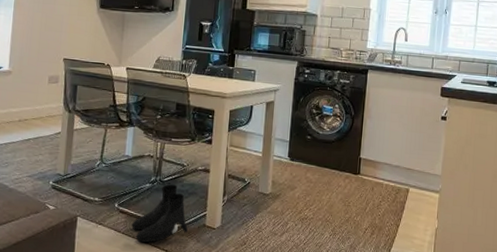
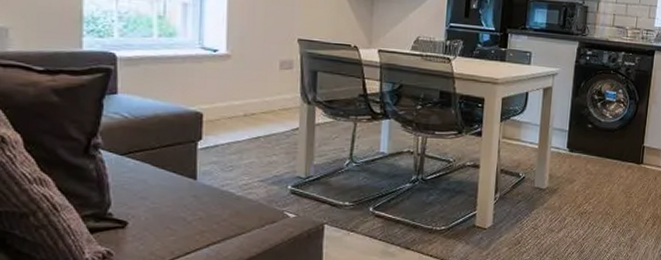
boots: present [131,184,188,243] -> none [389,183,455,248]

